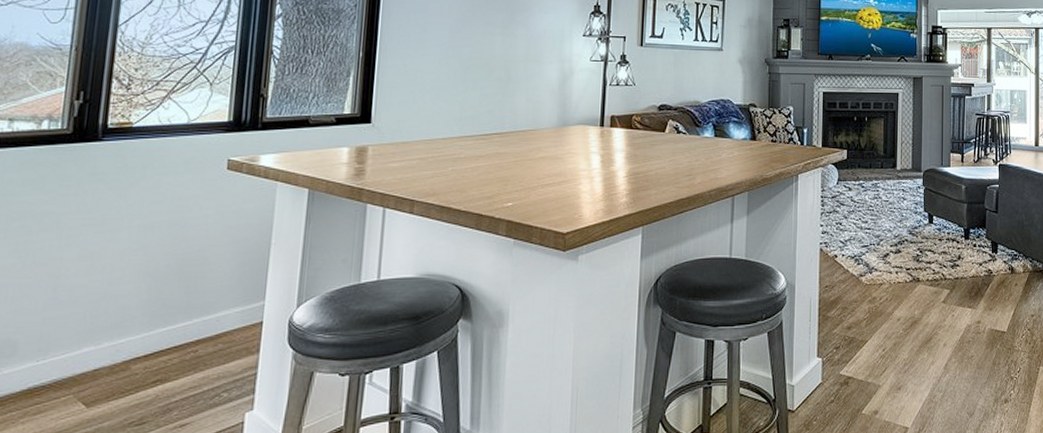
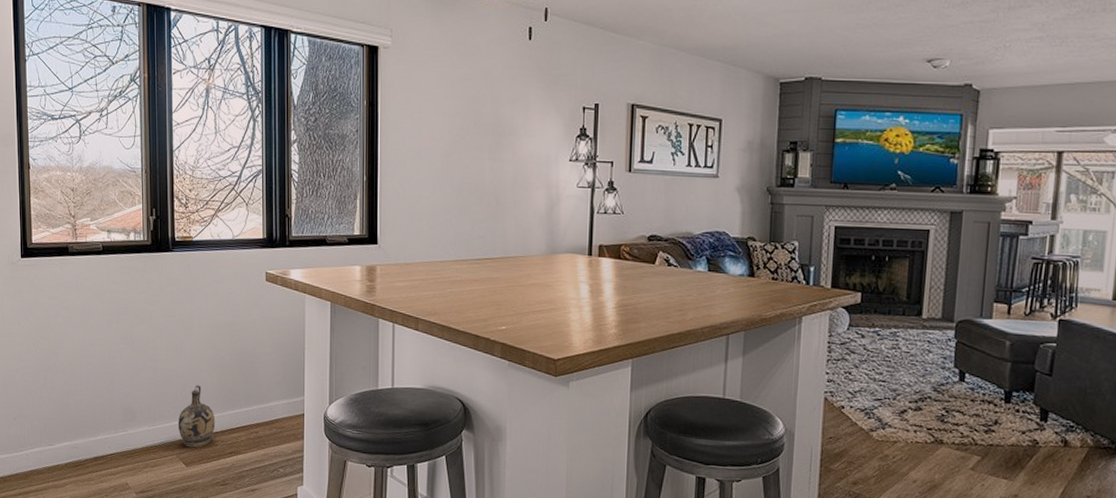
ceramic jug: none [80,301,138,382] -> present [177,385,216,448]

